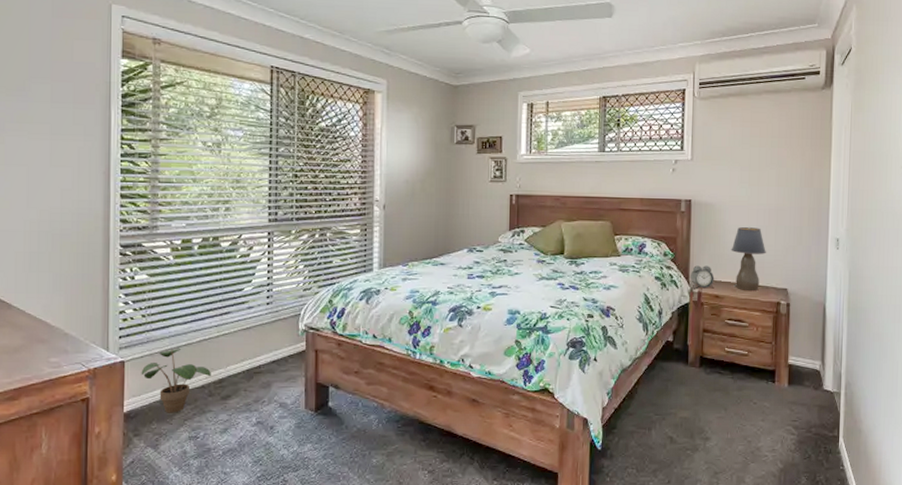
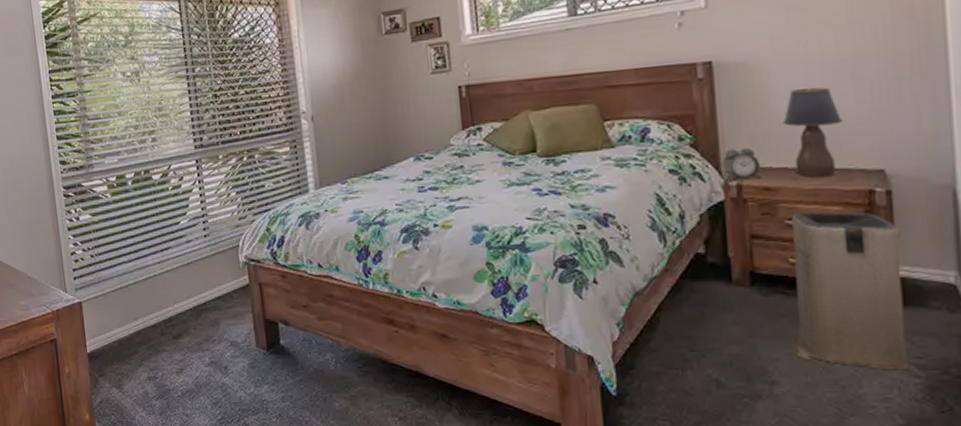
potted plant: present [141,349,211,413] -> none [97,288,161,353]
laundry basket: none [723,314,792,430] -> present [792,211,910,371]

